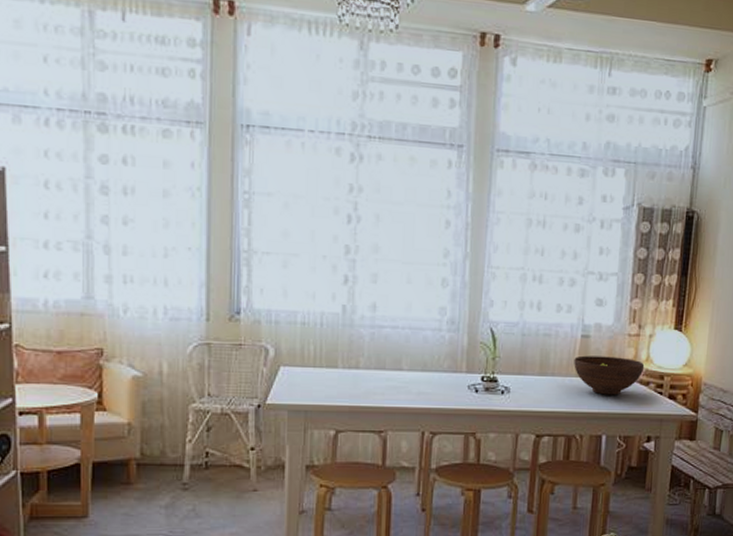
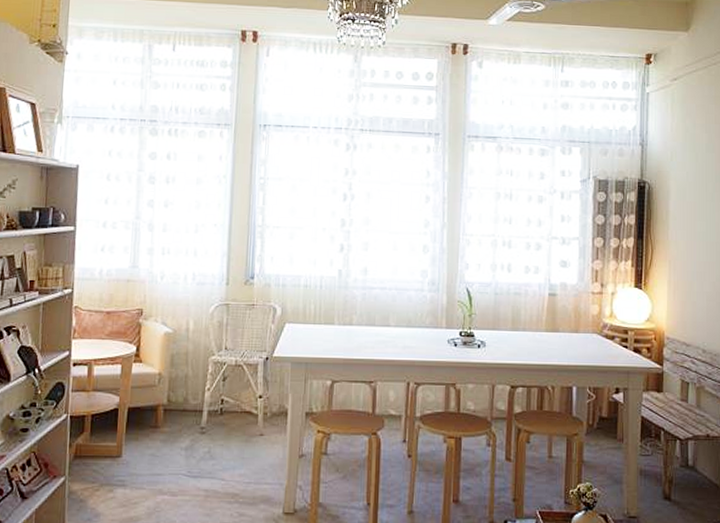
fruit bowl: present [574,355,645,395] -> none [543,312,609,349]

